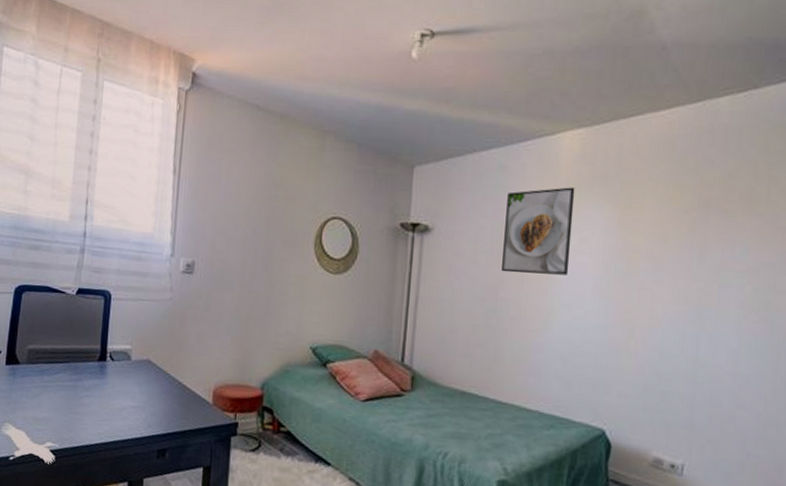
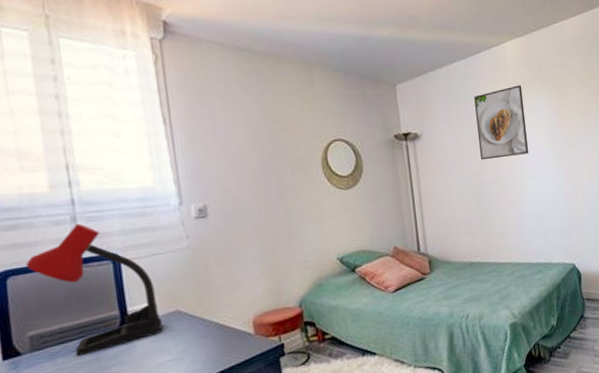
desk lamp: none [38,255,134,379] -> present [25,223,163,356]

